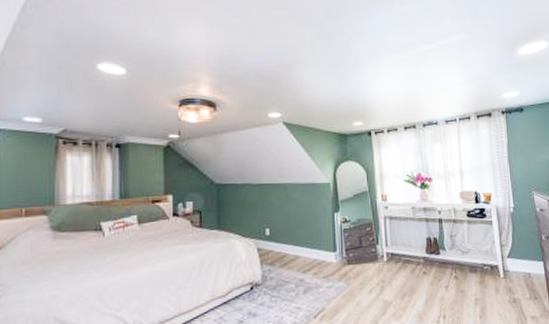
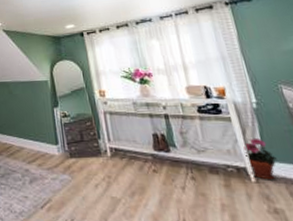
potted plant: none [499,238,521,275] -> present [244,137,277,180]

